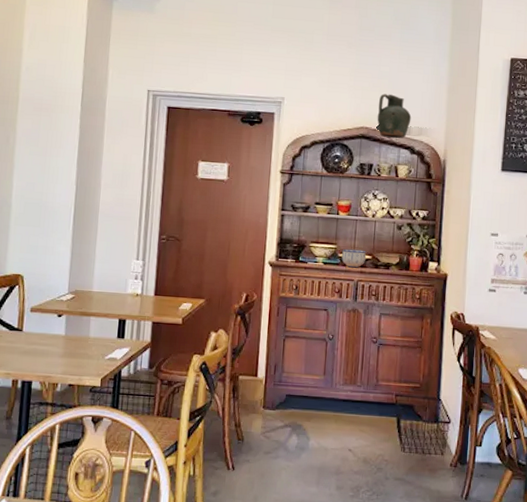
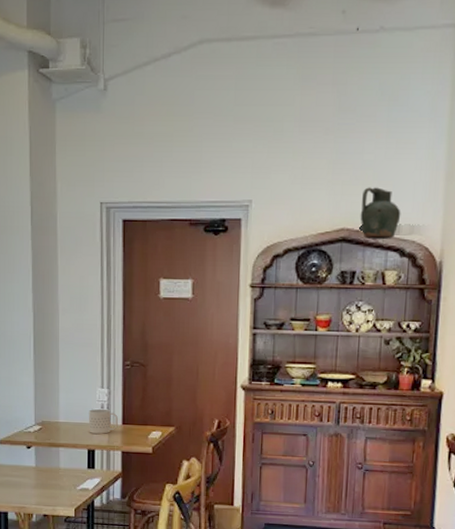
mug: none [121,279,151,304] -> present [88,408,118,434]
bowl: present [341,248,366,268] -> none [321,368,349,389]

